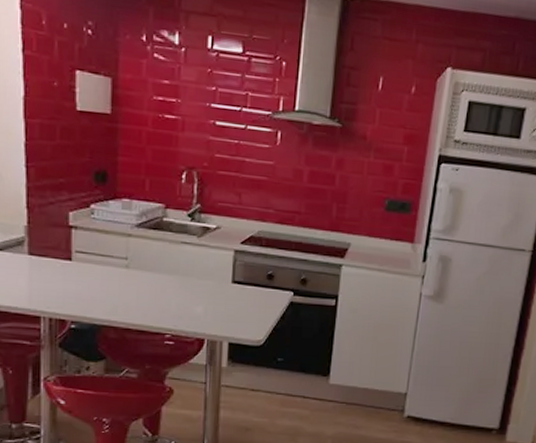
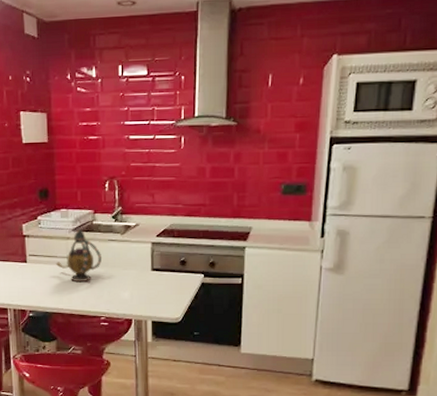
teapot: none [110,224,172,290] -> present [55,228,103,281]

